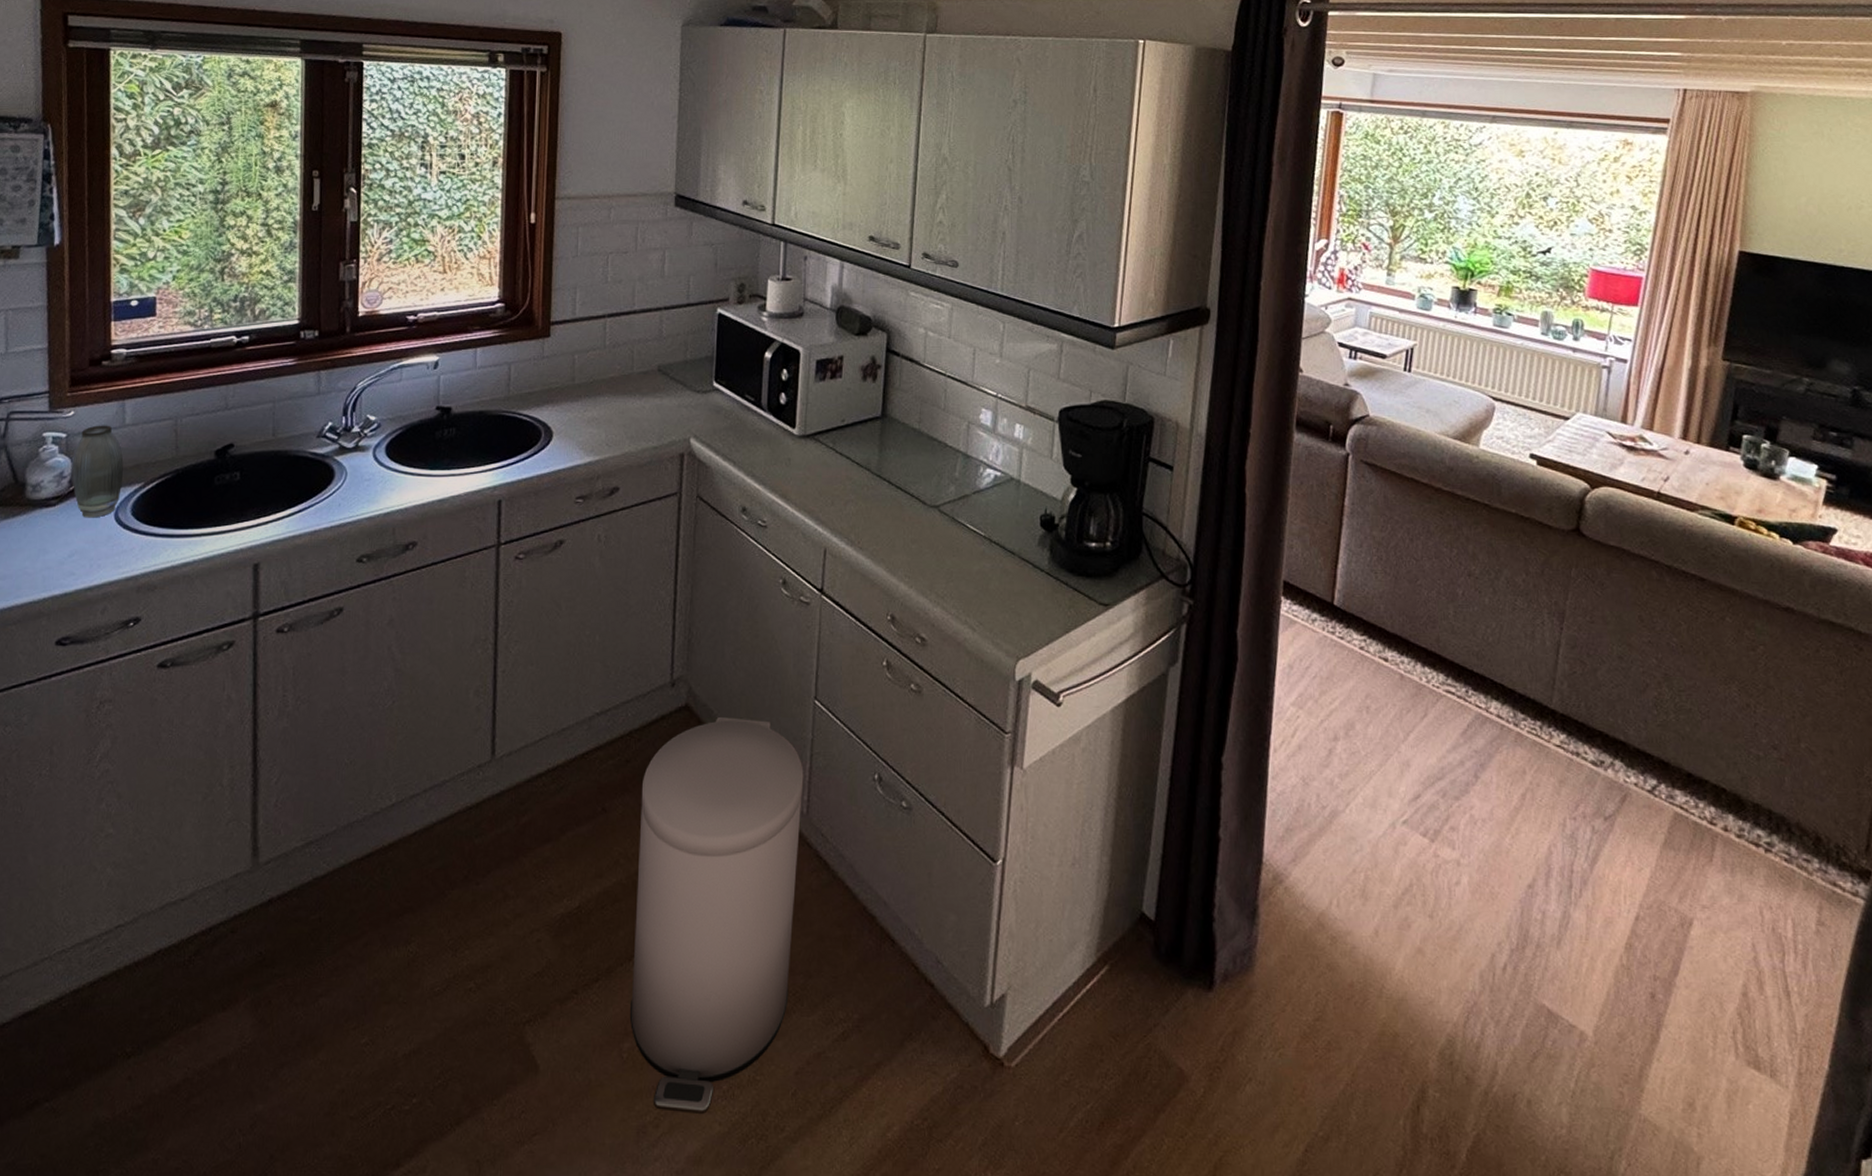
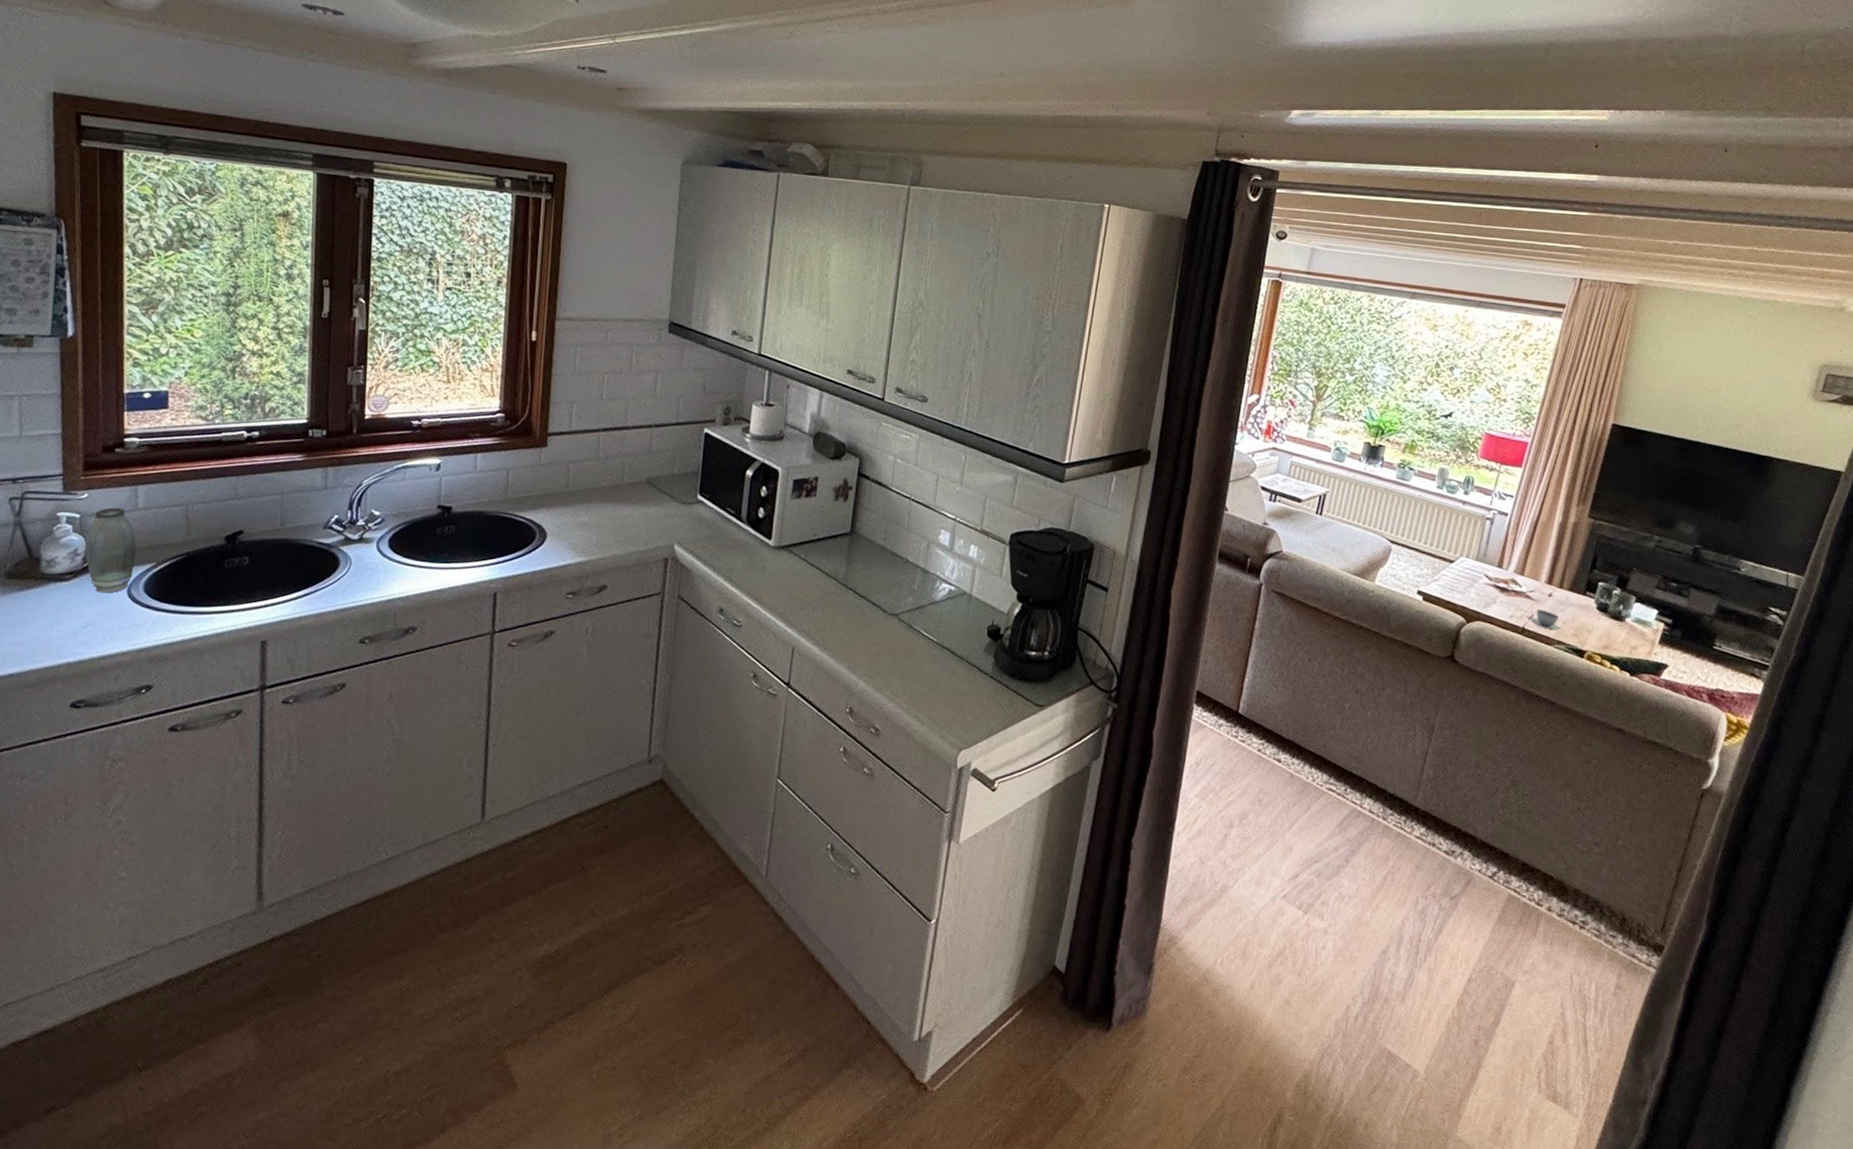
pedal bin: present [629,716,804,1114] -> none [600,790,765,1126]
teacup: none [1666,470,1705,494] -> present [1530,610,1562,631]

